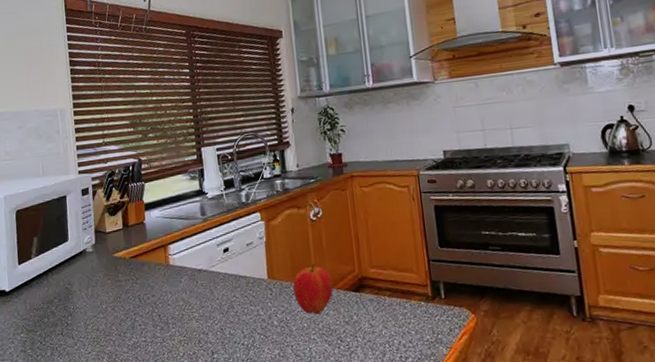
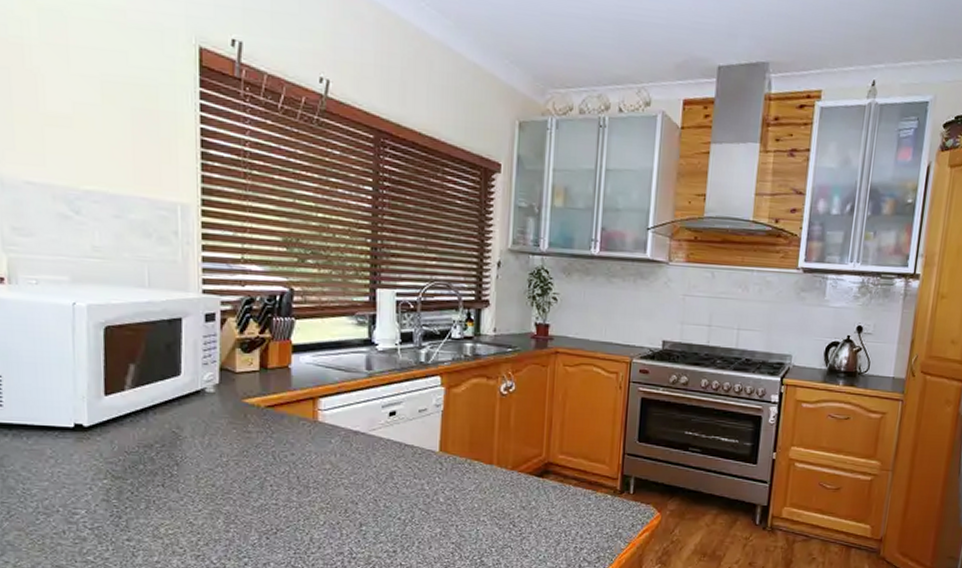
apple: present [293,263,333,315] -> none [468,441,515,496]

